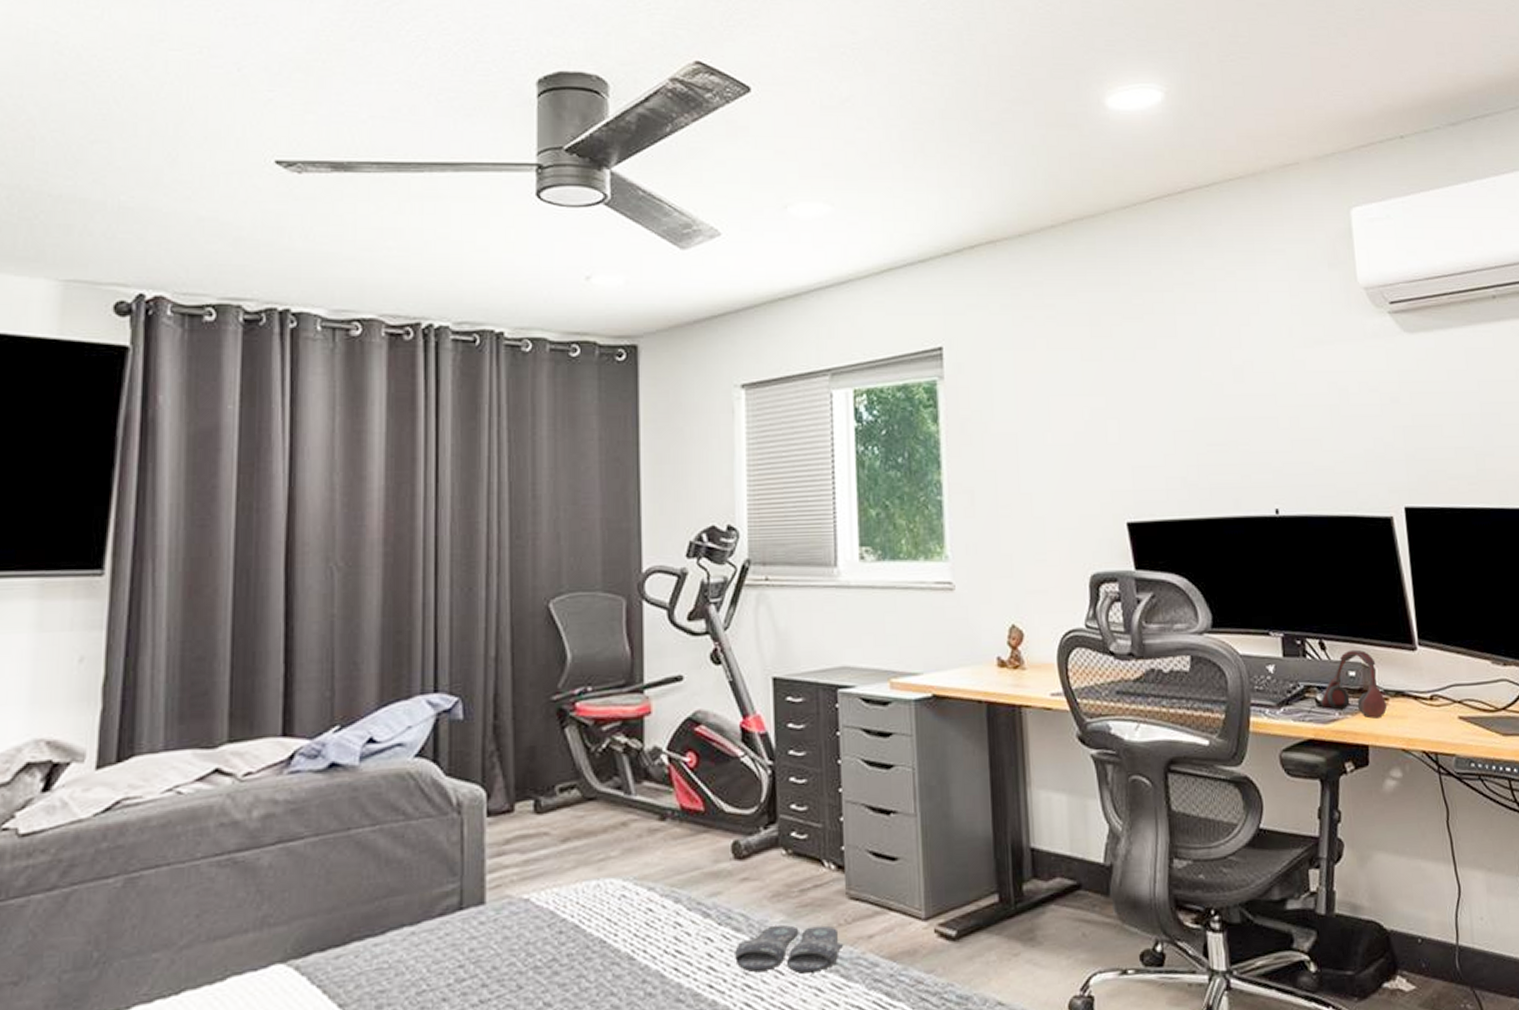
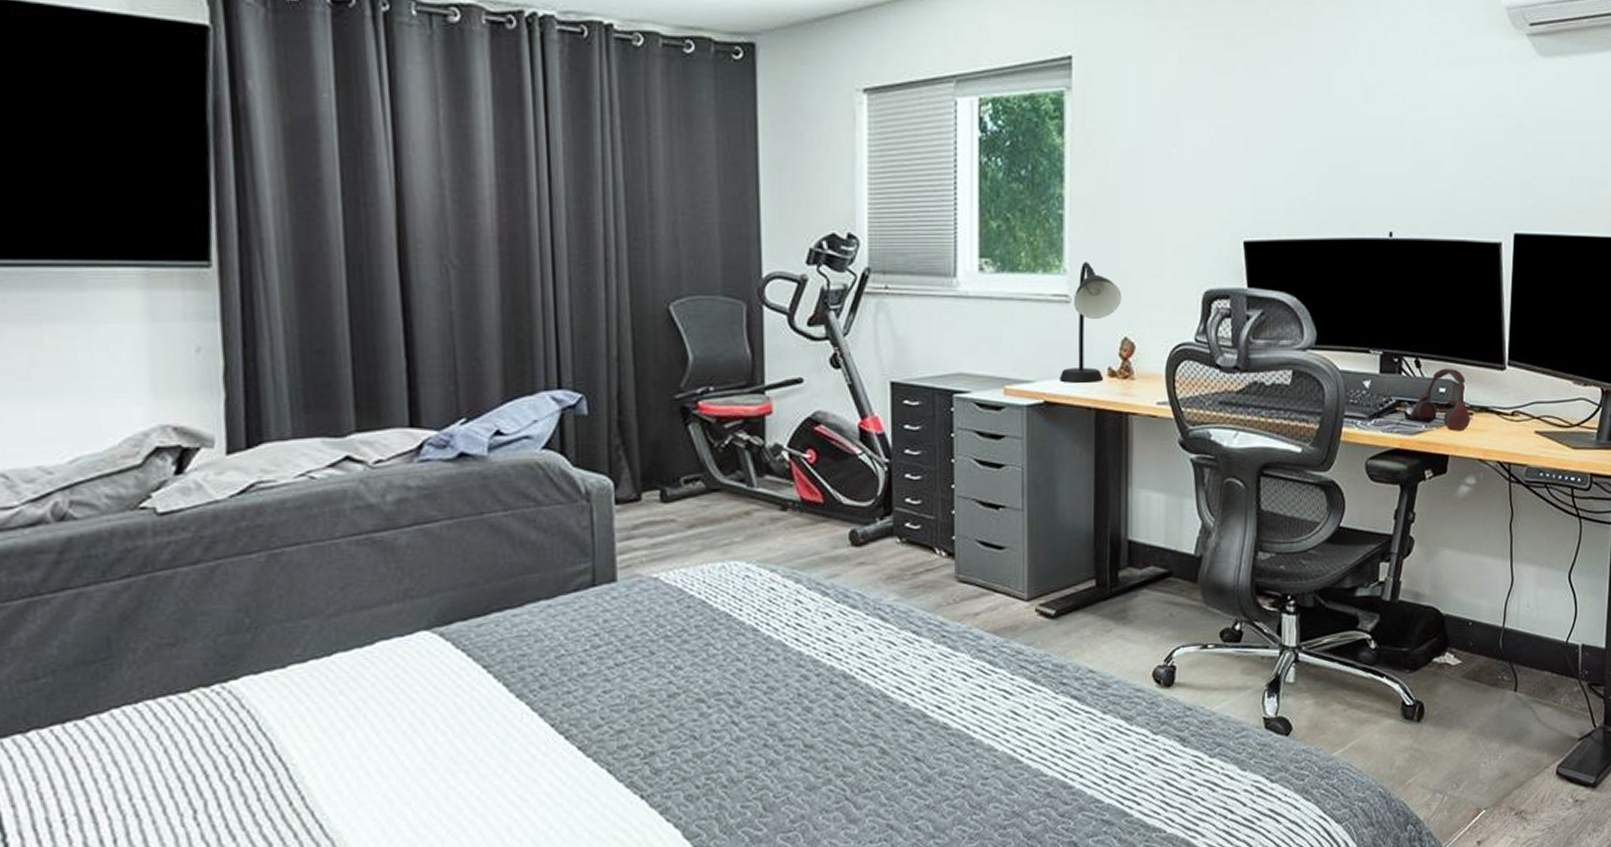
slippers: present [735,924,844,974] -> none [851,603,952,645]
desk lamp: none [947,548,1007,676] -> present [1060,262,1122,384]

